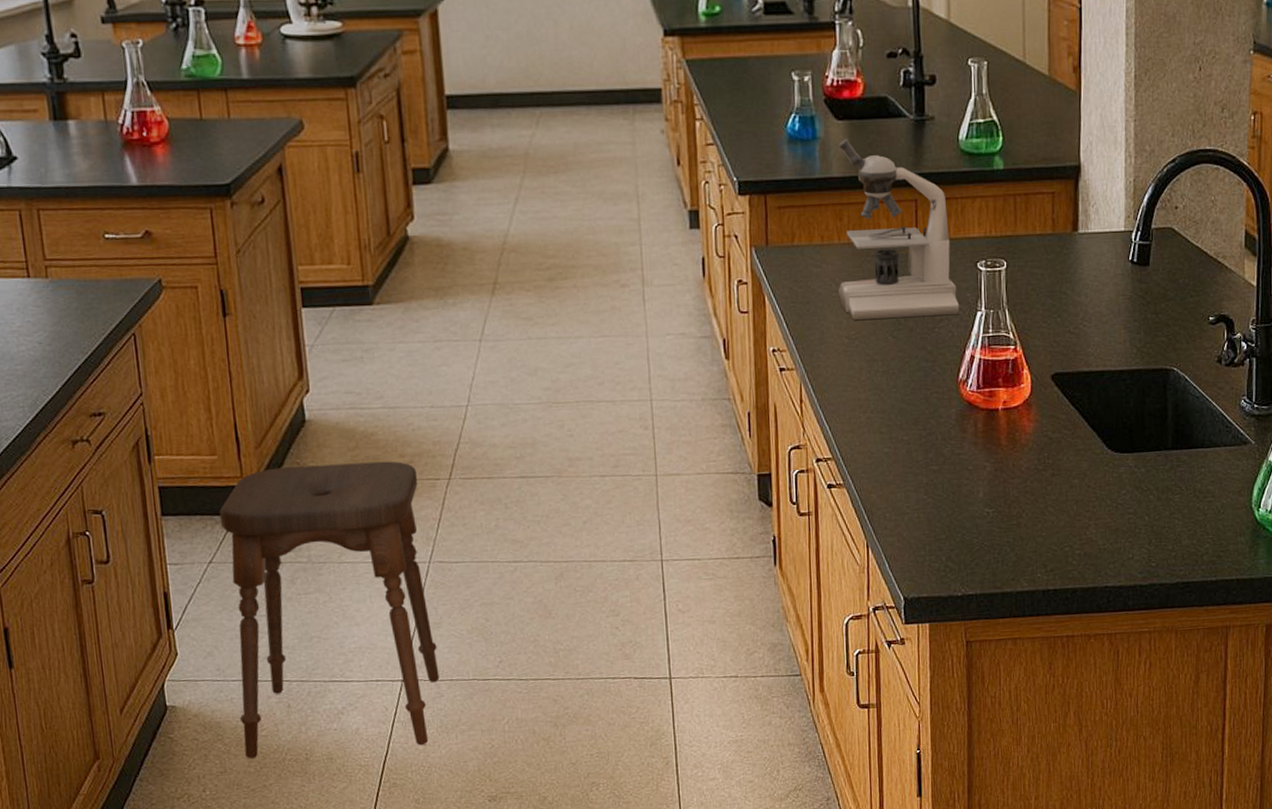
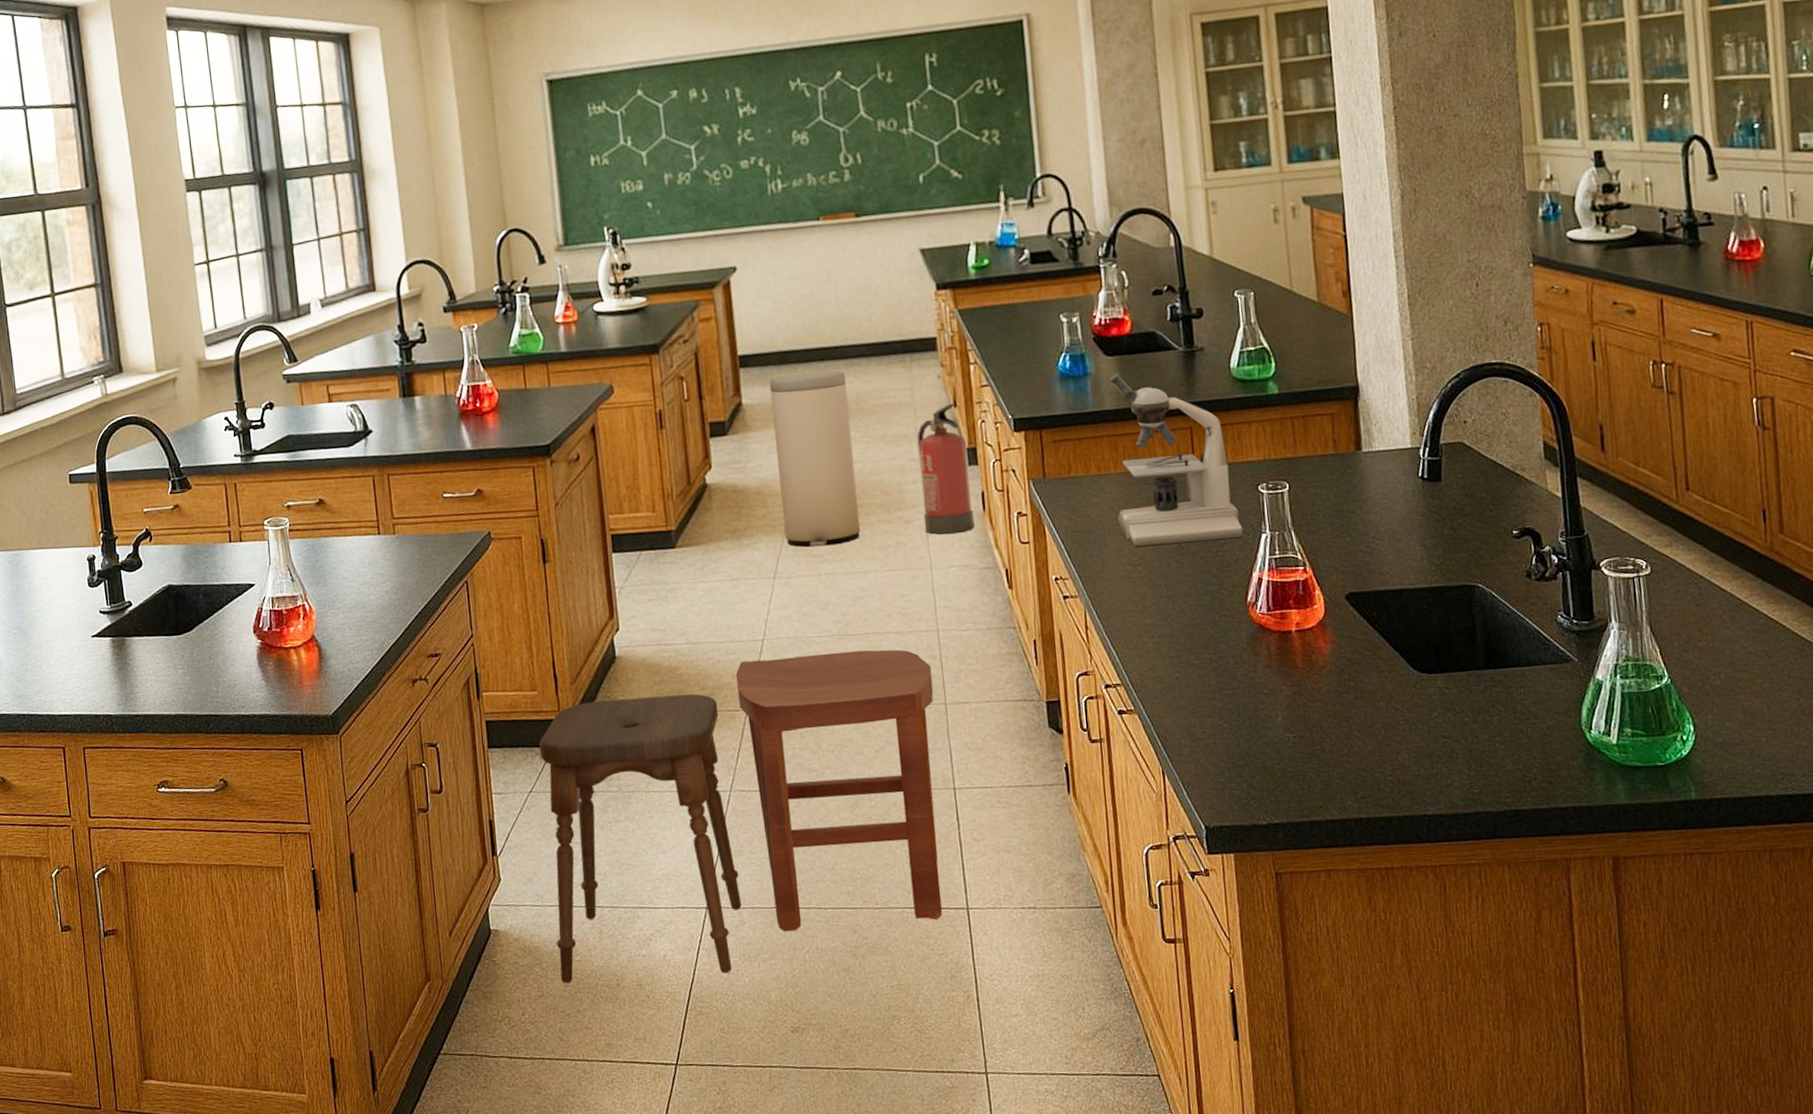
stool: none [437,418,645,703] -> present [736,649,943,931]
pedal bin: none [479,118,574,309] -> present [769,370,861,547]
fire extinguisher: none [637,161,694,301] -> present [917,403,975,535]

